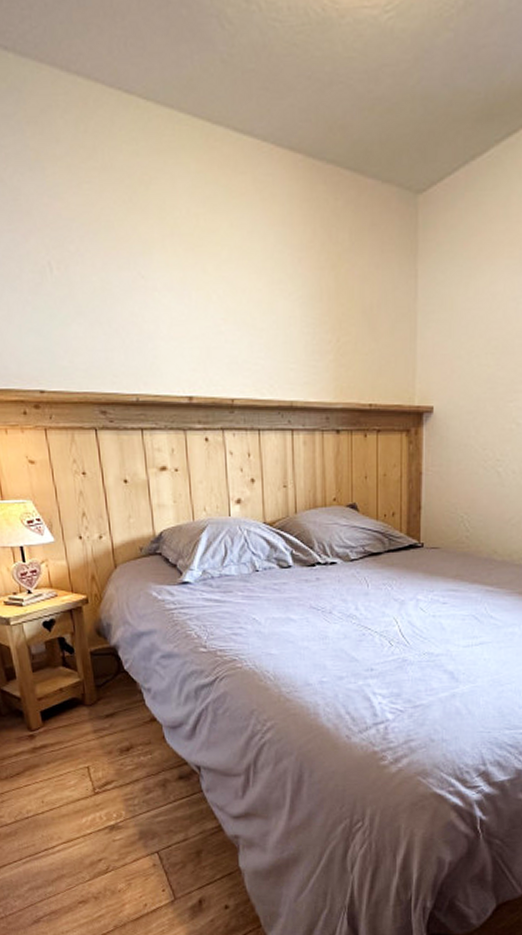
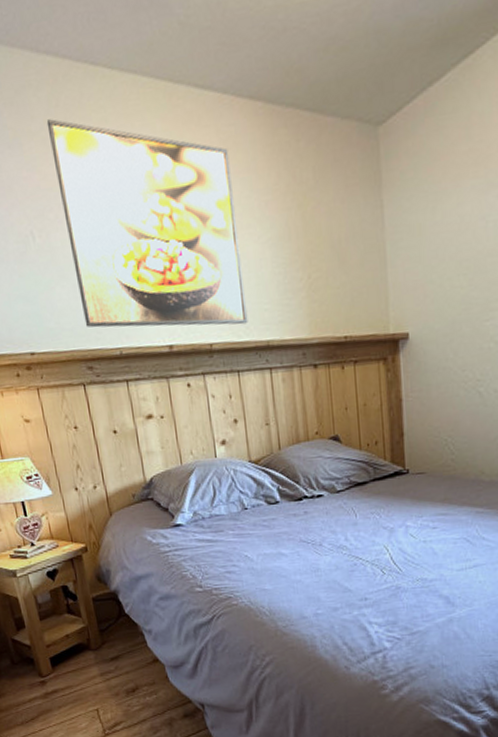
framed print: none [73,145,273,382] -> present [46,119,248,328]

